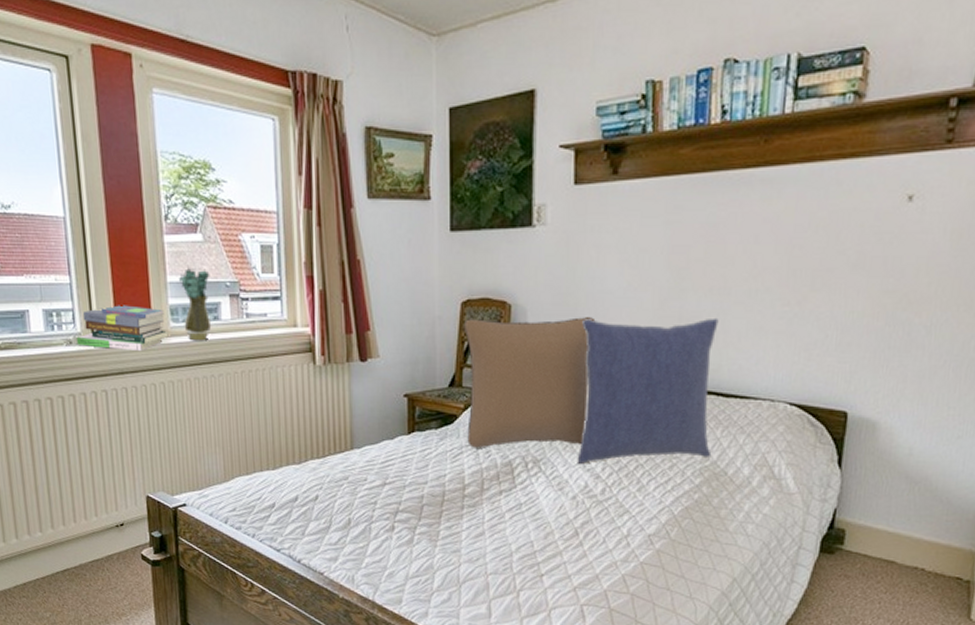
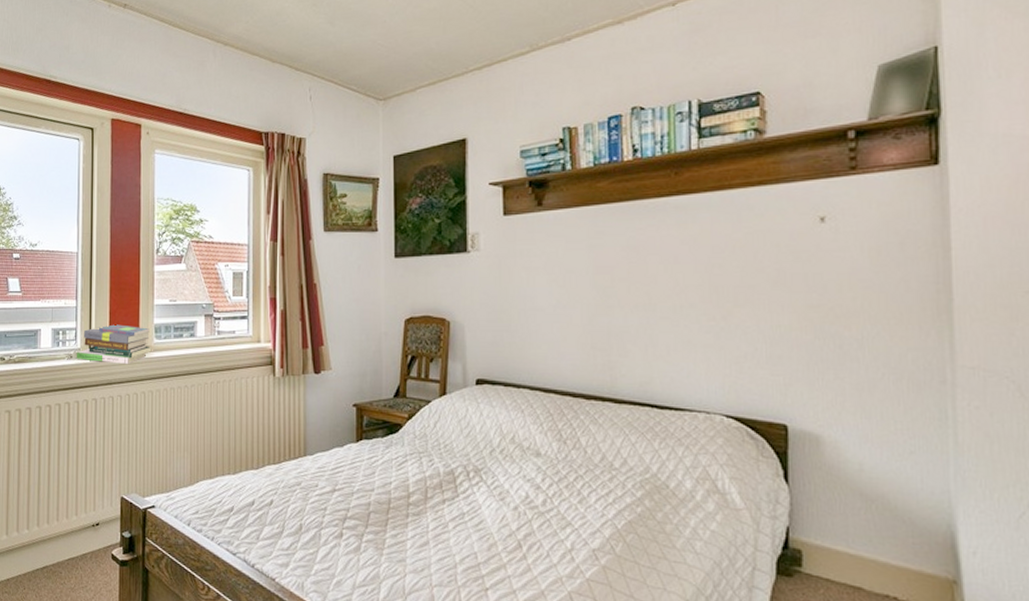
vase: present [179,265,212,341] -> none [164,290,190,355]
pillow: present [463,317,596,448] -> none [406,333,529,457]
pillow: present [577,317,719,464] -> none [516,332,651,474]

